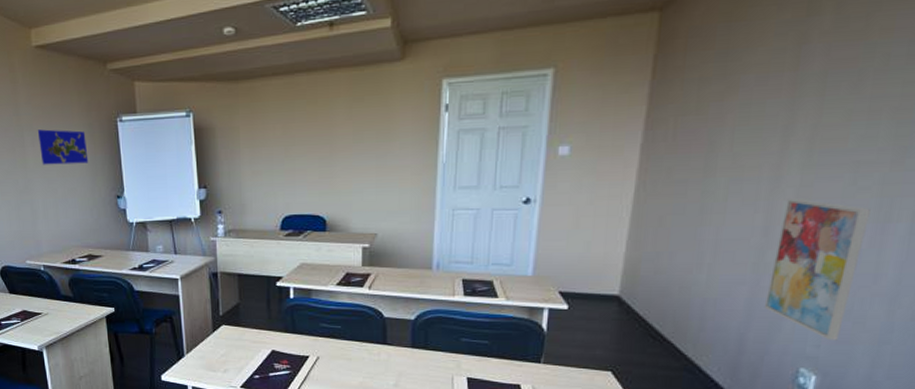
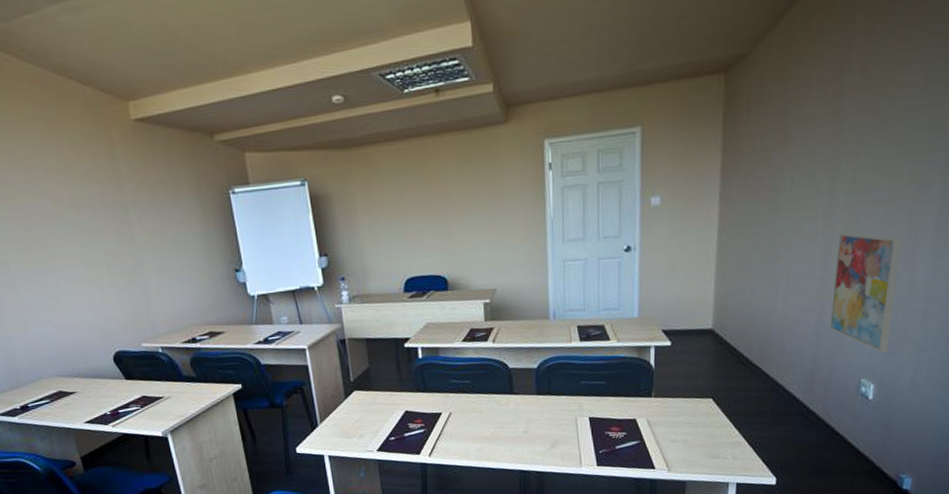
world map: present [38,129,89,165] -> none [145,205,203,243]

